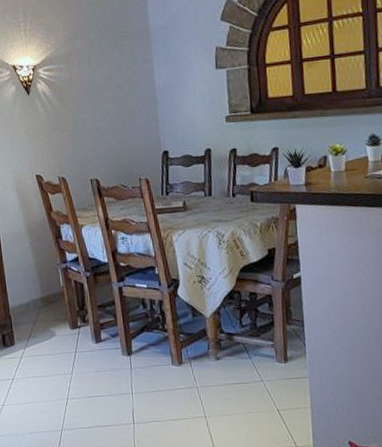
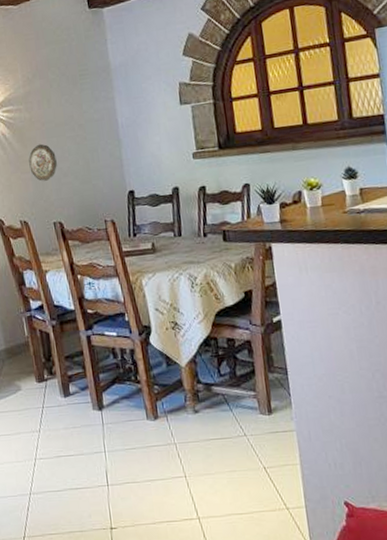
decorative plate: none [68,103,95,140] -> present [29,143,57,181]

